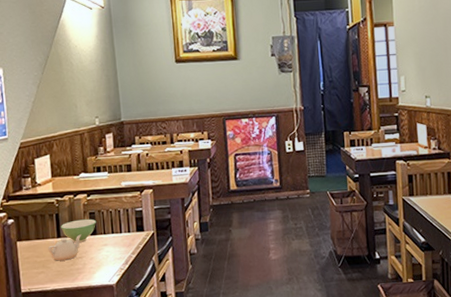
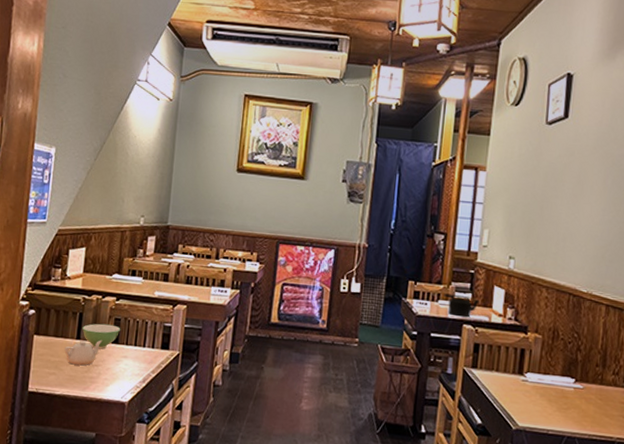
teapot: none [376,136,407,155] -> present [444,293,480,318]

